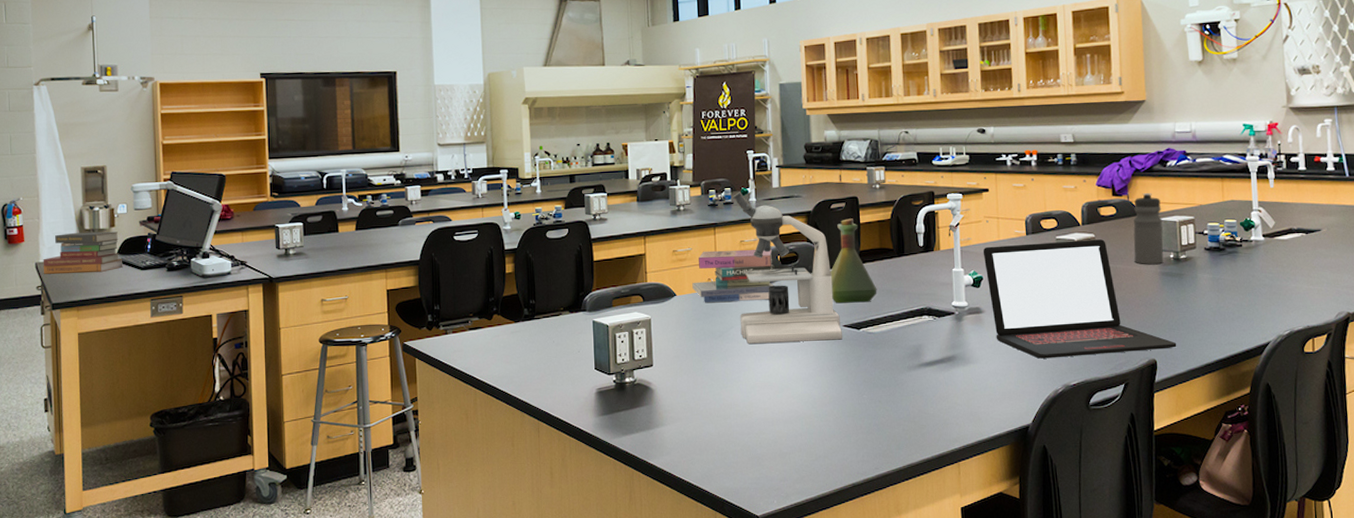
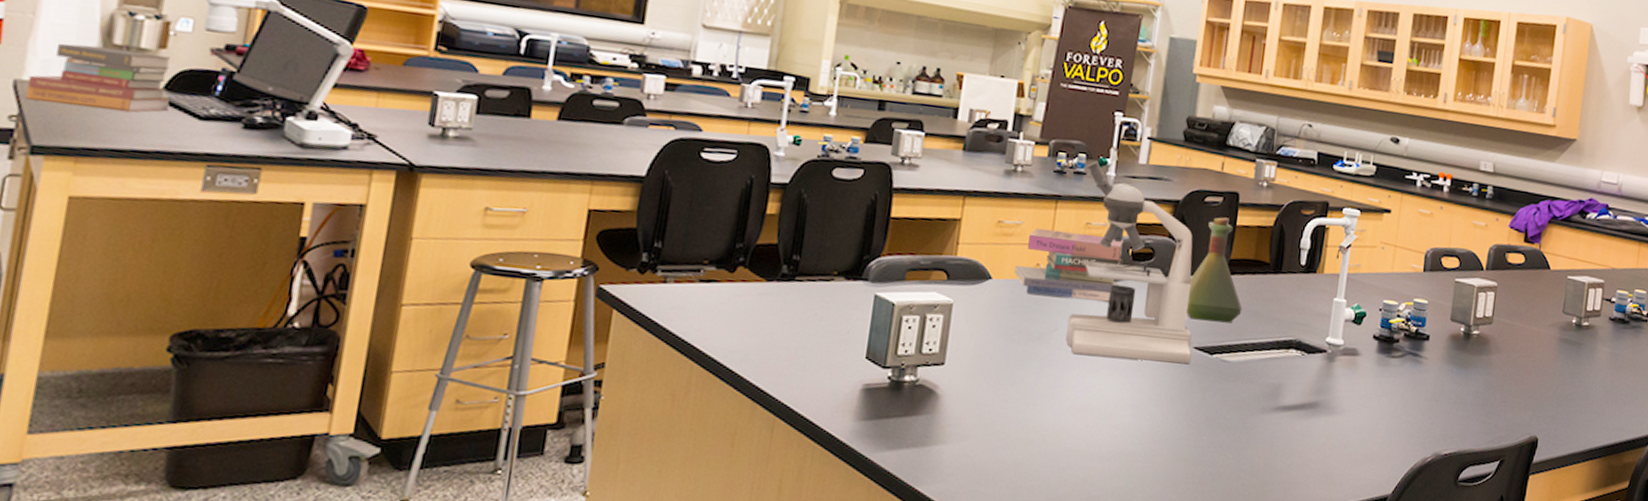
laptop: present [983,239,1177,359] -> none [1369,278,1563,426]
water bottle: present [1133,193,1164,265] -> none [1534,245,1573,329]

